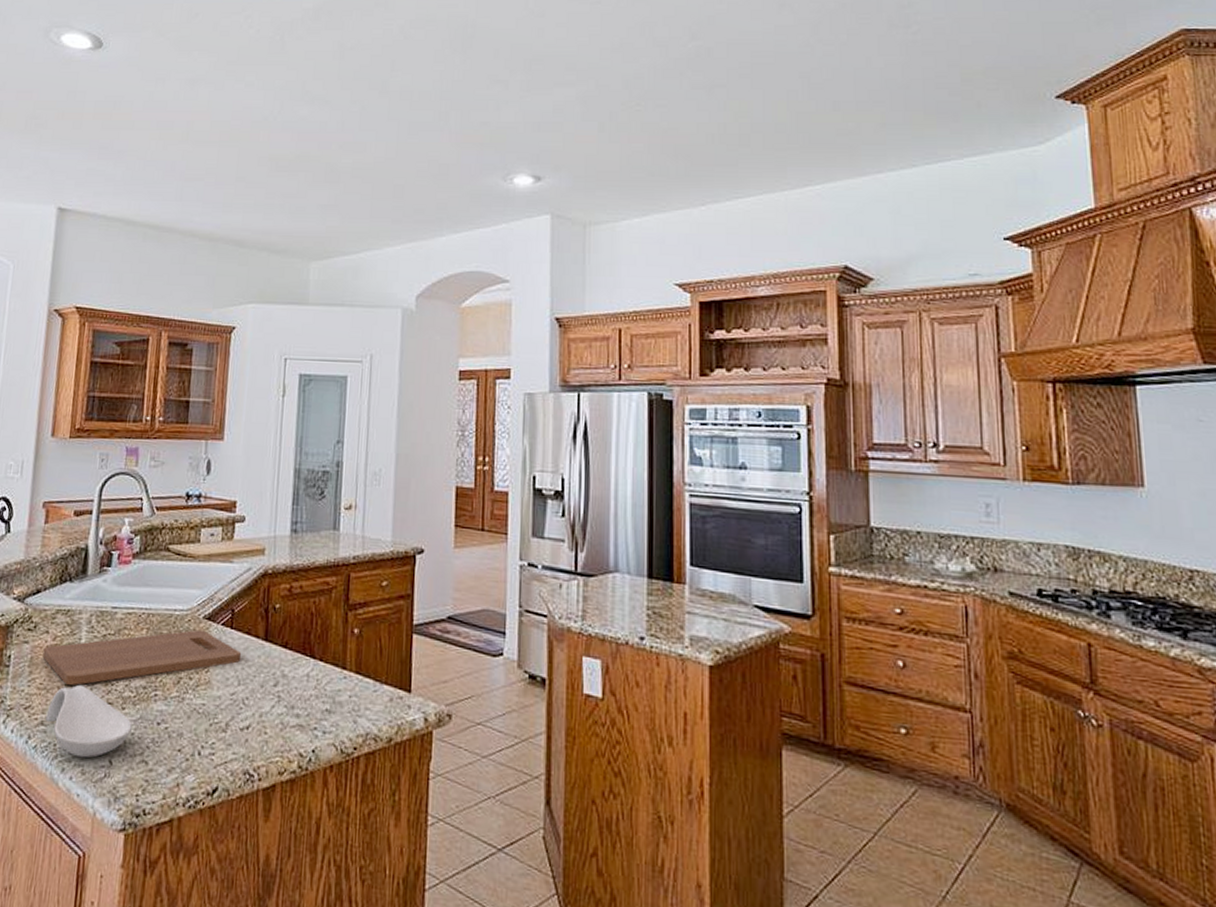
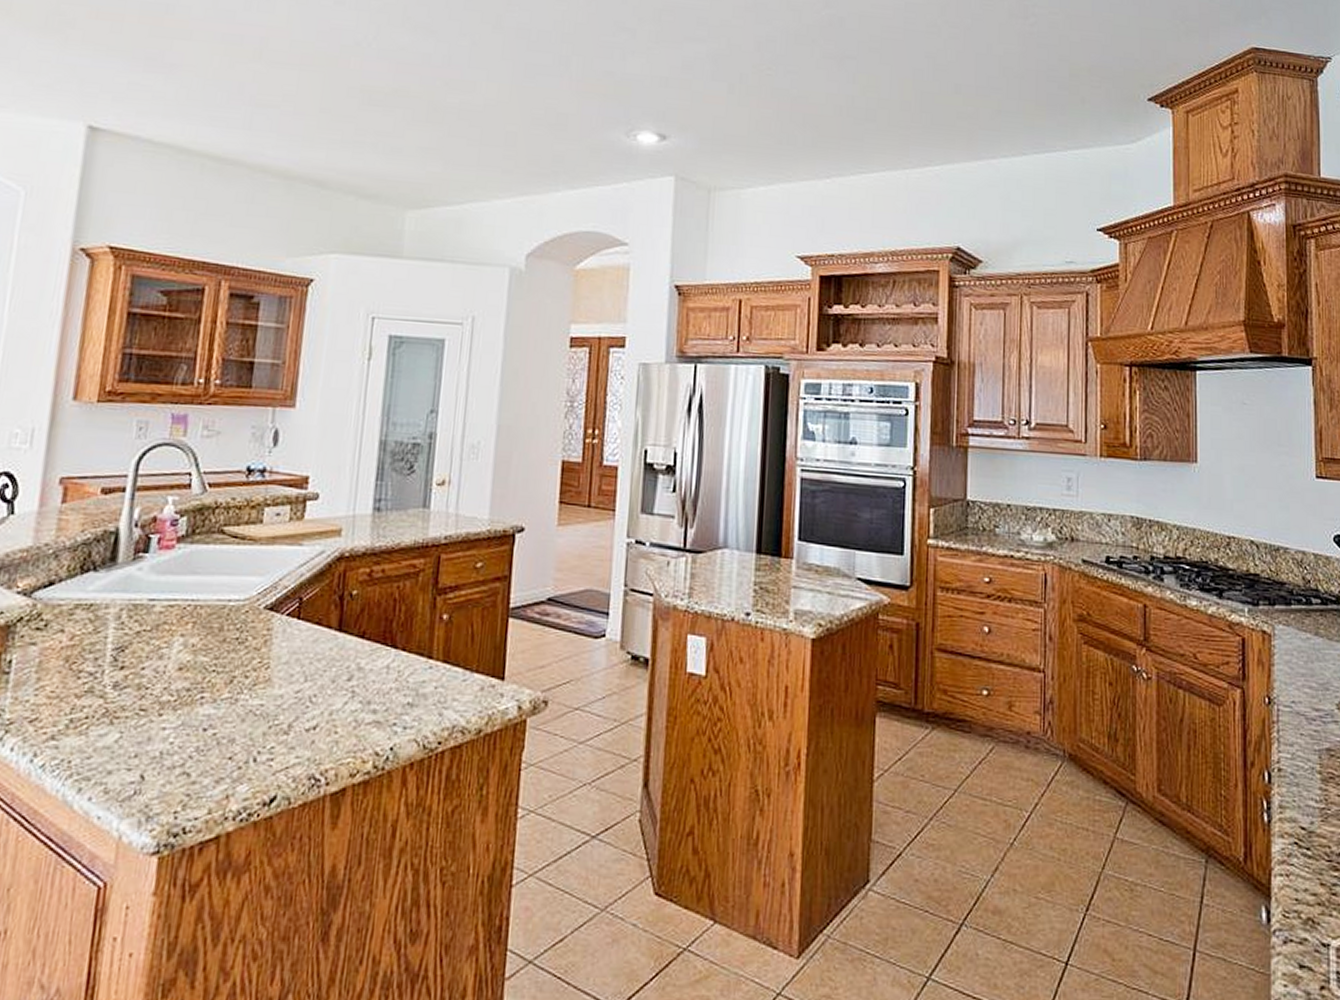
cutting board: present [42,629,242,686] -> none [55,621,310,691]
spoon rest: present [46,684,132,758] -> none [58,690,171,775]

